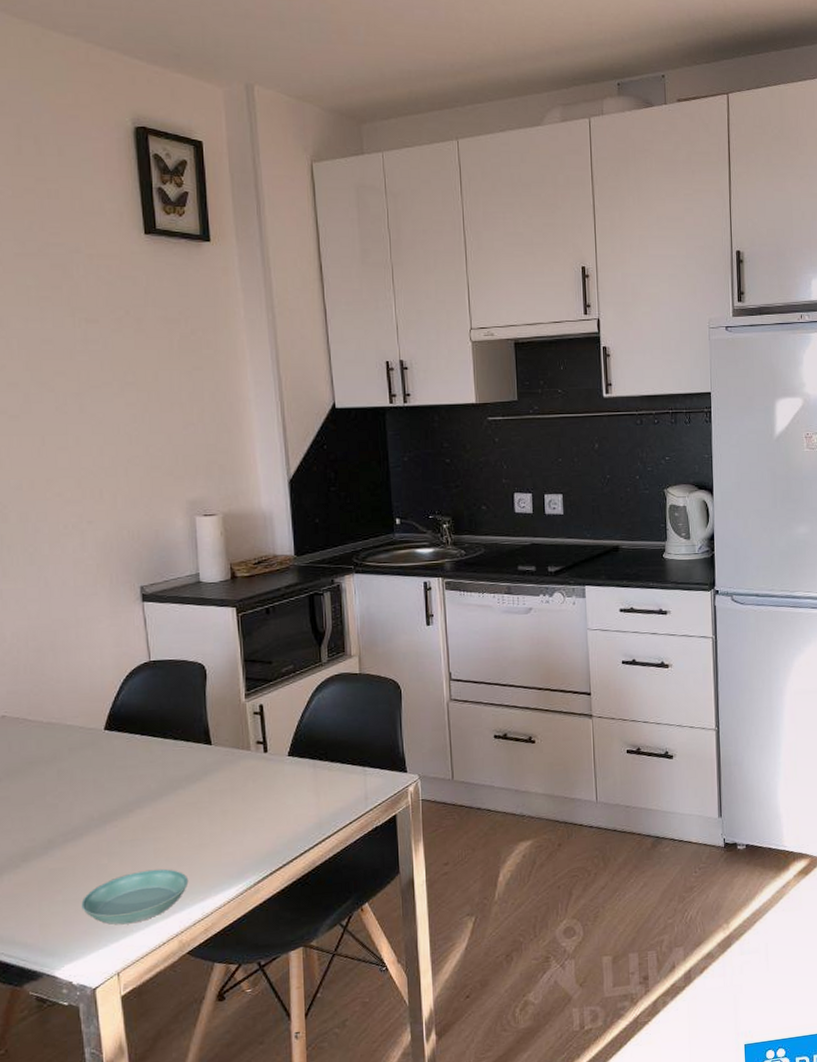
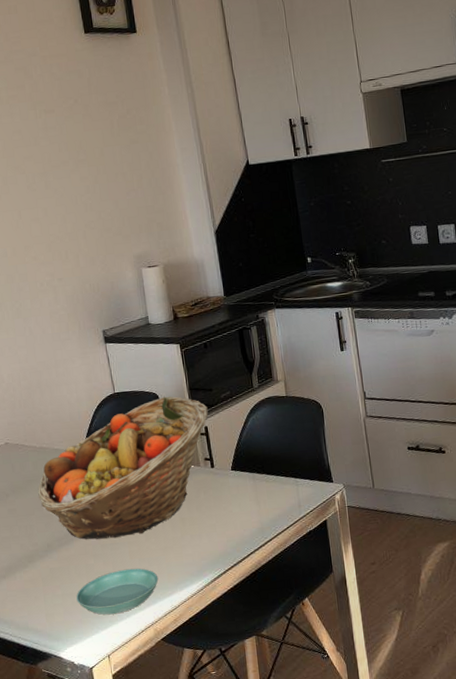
fruit basket: none [41,667,265,835] -> present [38,396,209,540]

